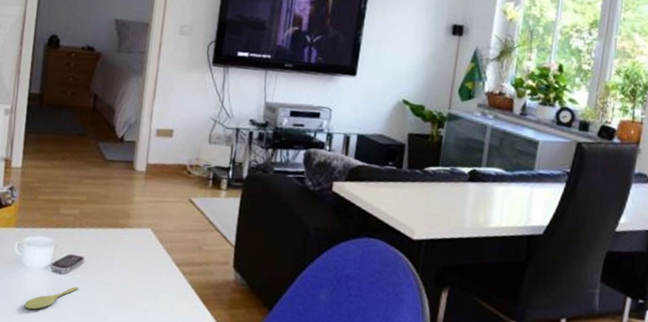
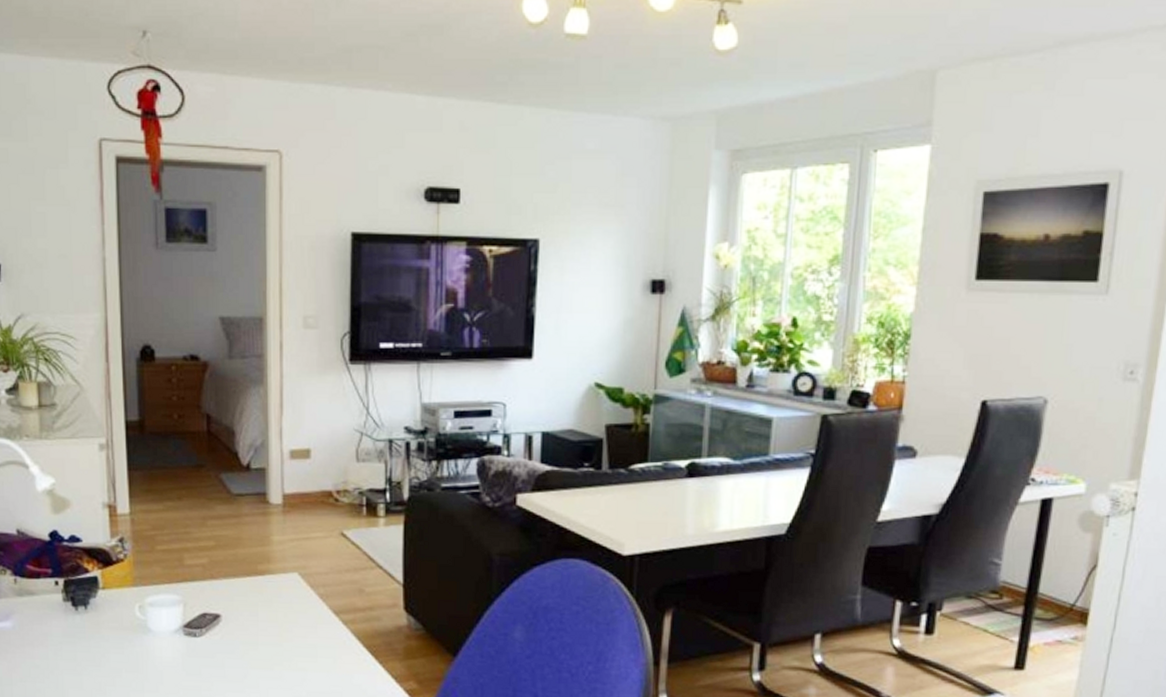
spoon: present [24,286,78,310] -> none [157,650,219,682]

